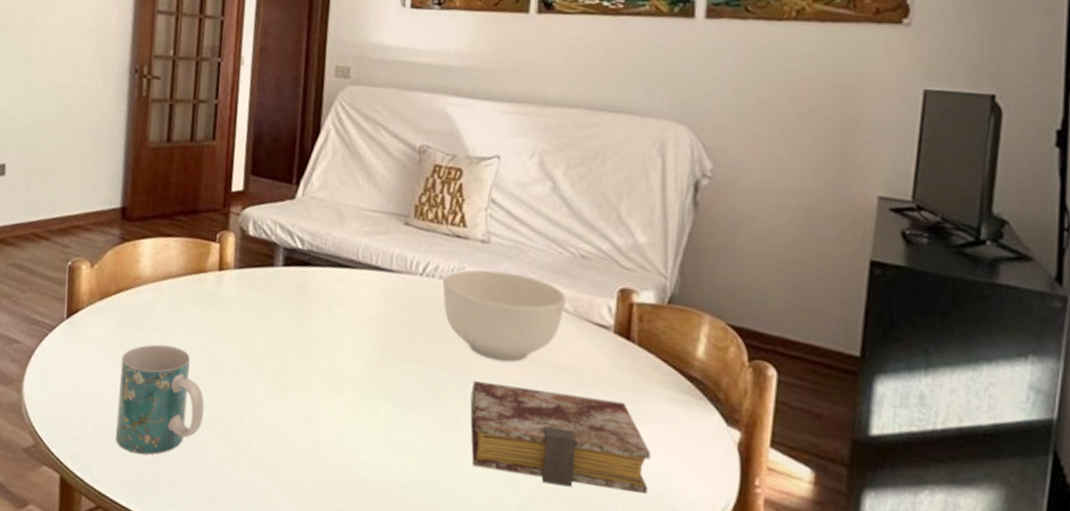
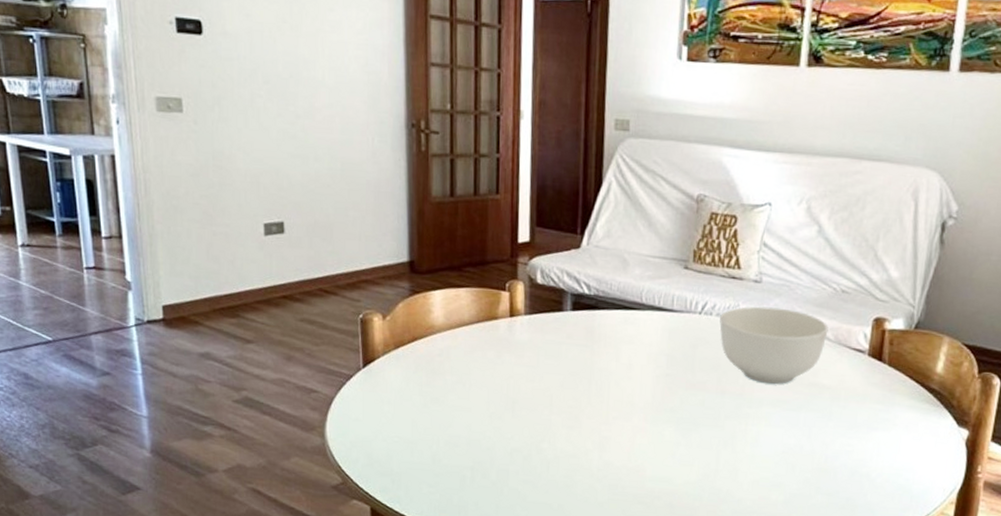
mug: present [115,344,204,455] -> none [420,386,503,484]
book: present [470,381,651,495] -> none [744,403,895,485]

